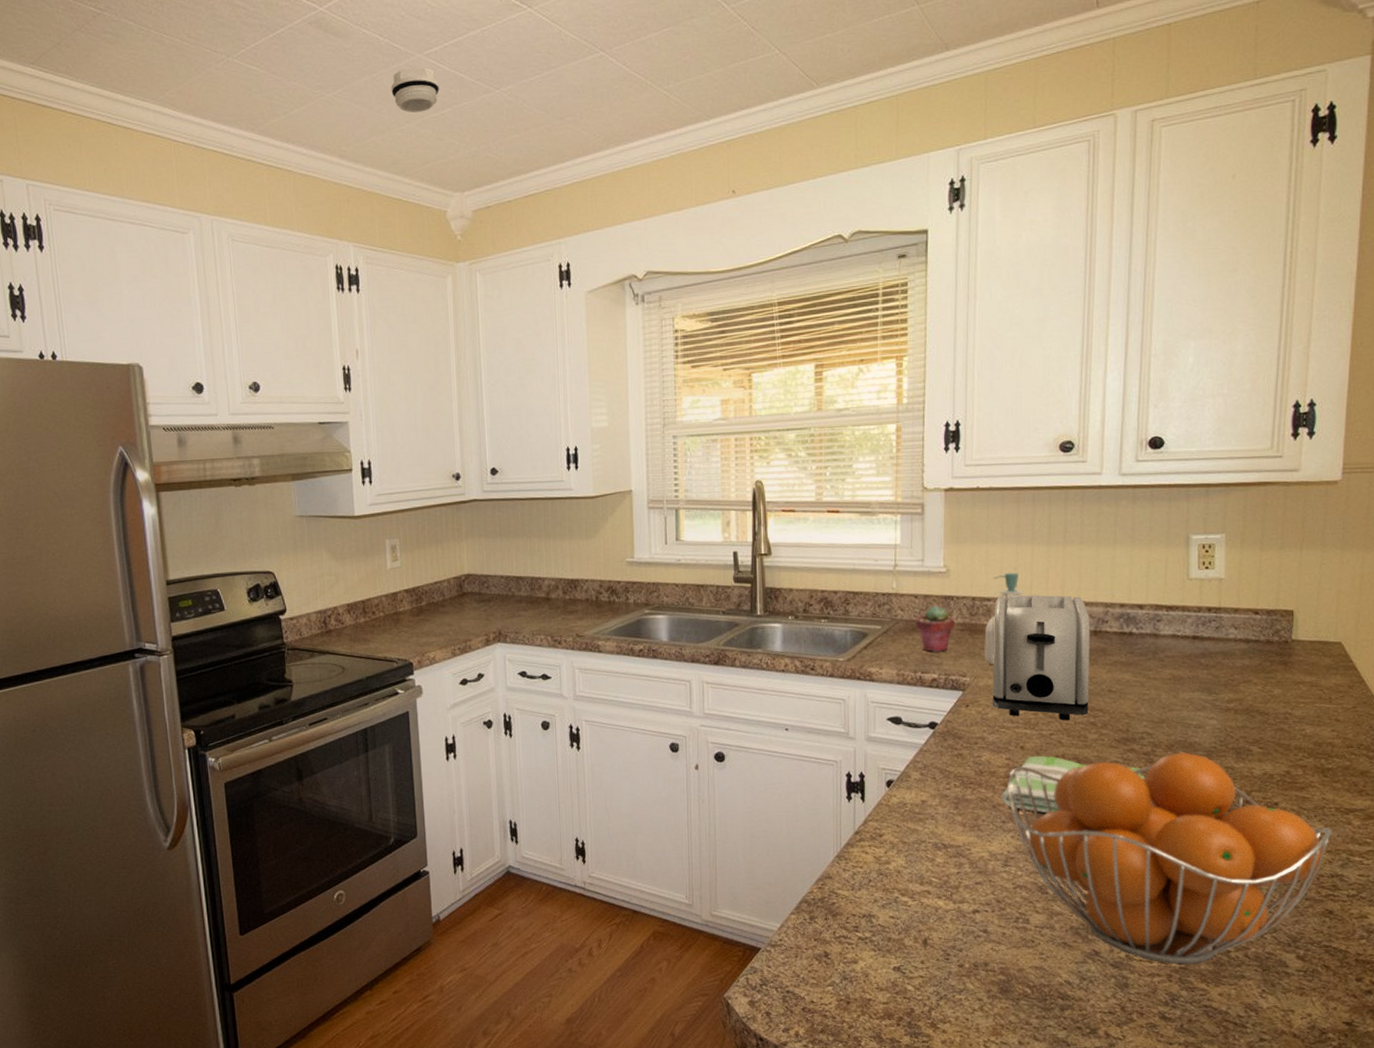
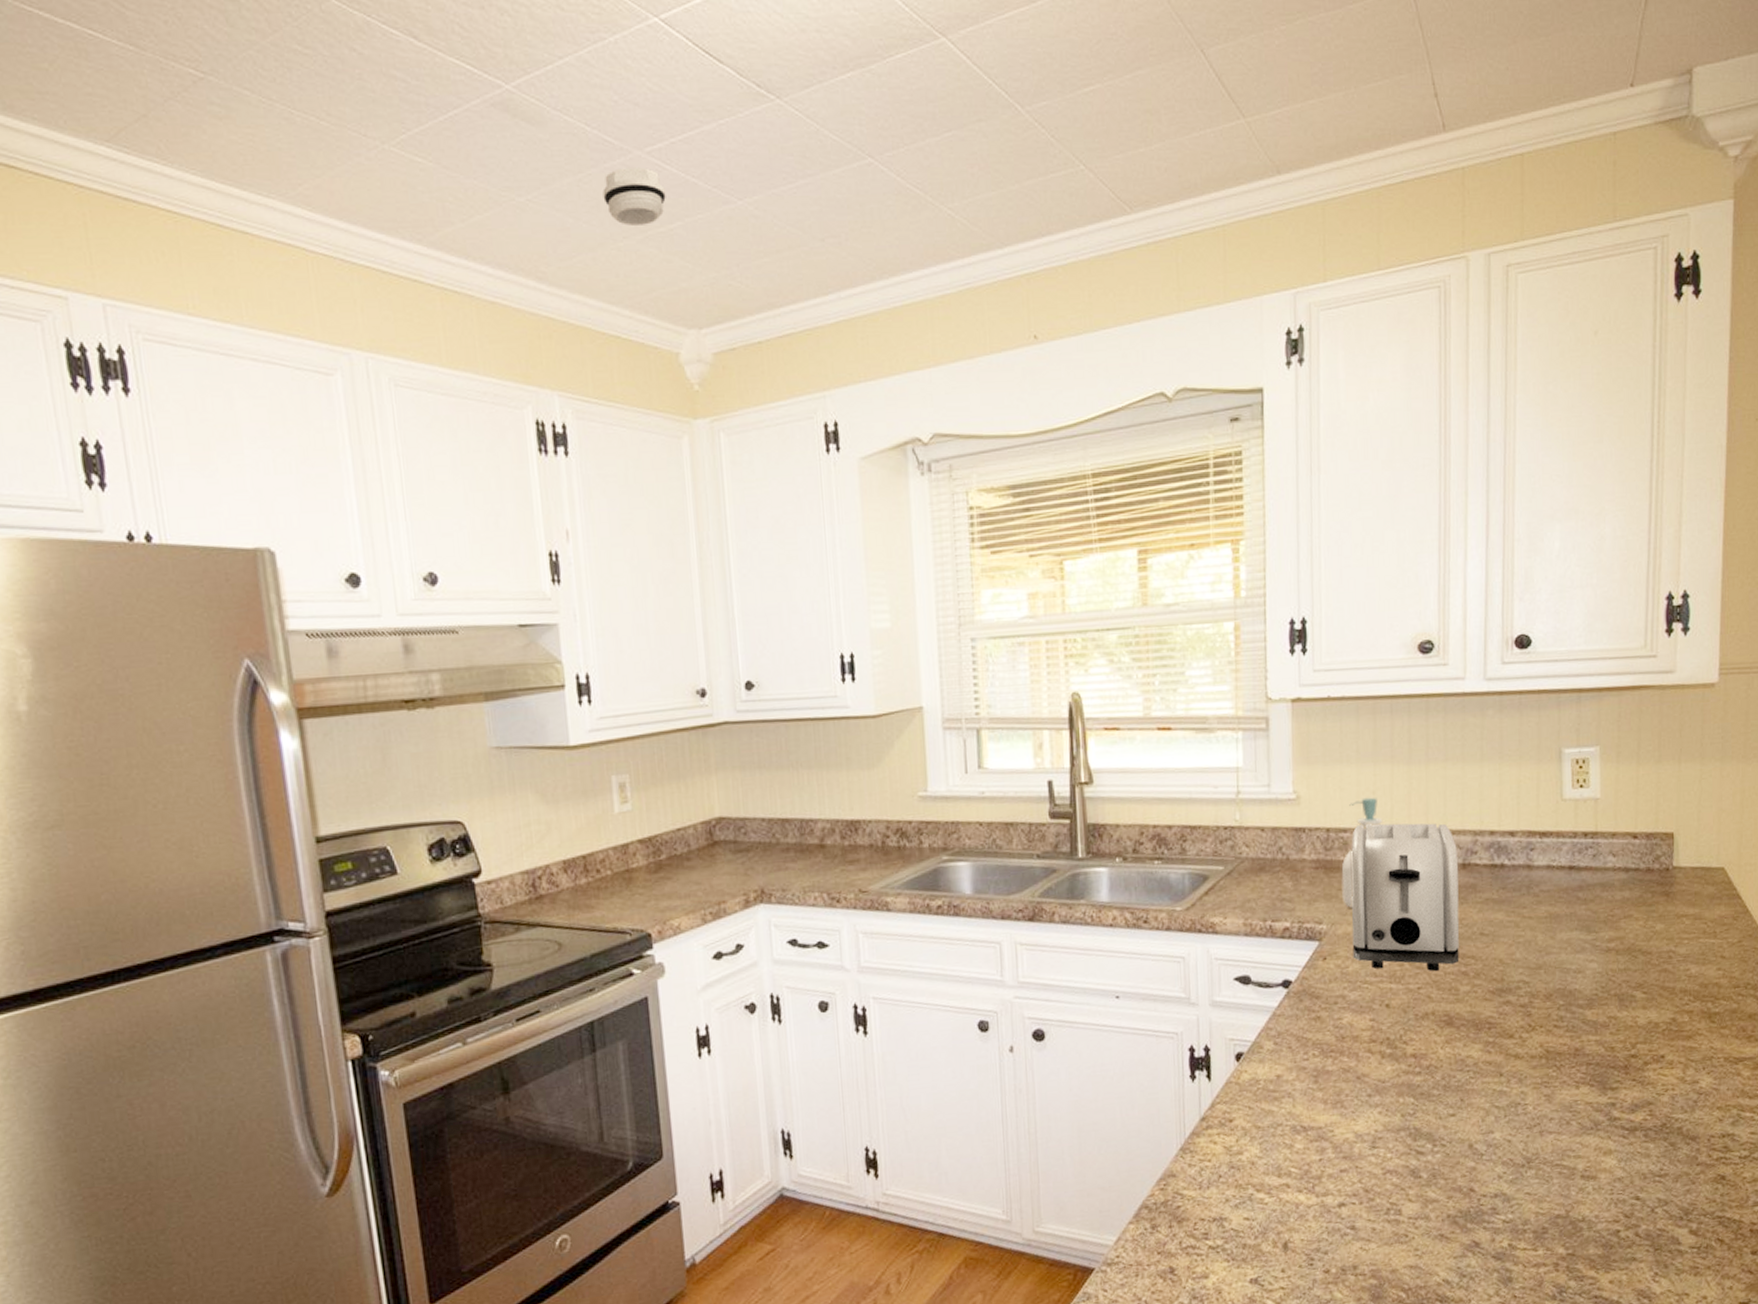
potted succulent: present [916,606,954,652] -> none [1263,840,1307,896]
dish towel: present [1001,755,1145,814] -> none [1365,1014,1523,1083]
fruit basket: present [1007,752,1332,965] -> none [1372,1001,1722,1251]

